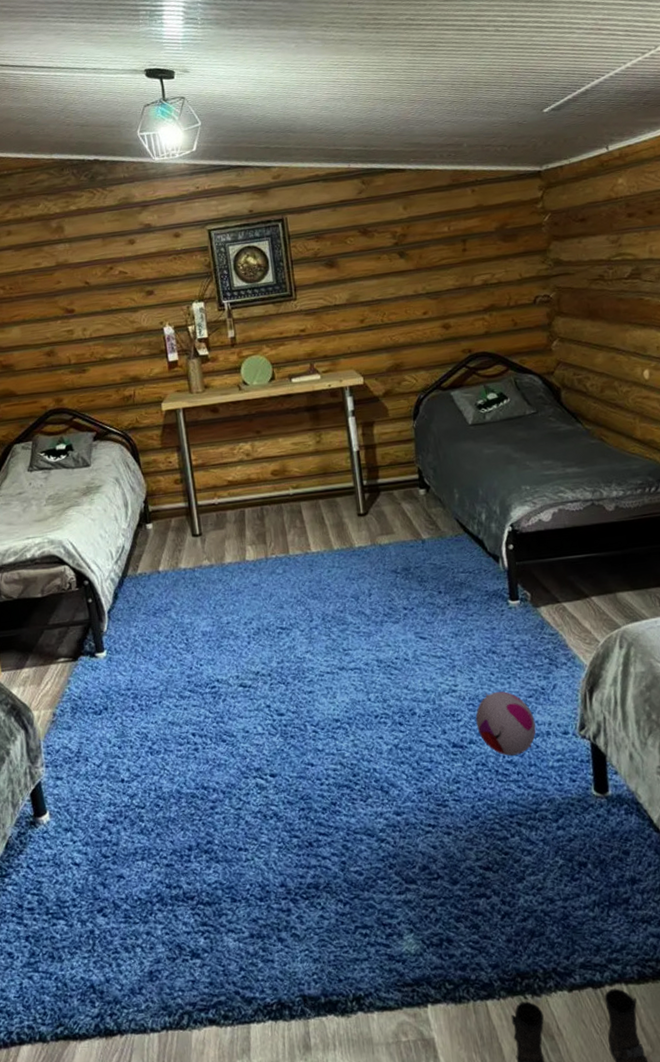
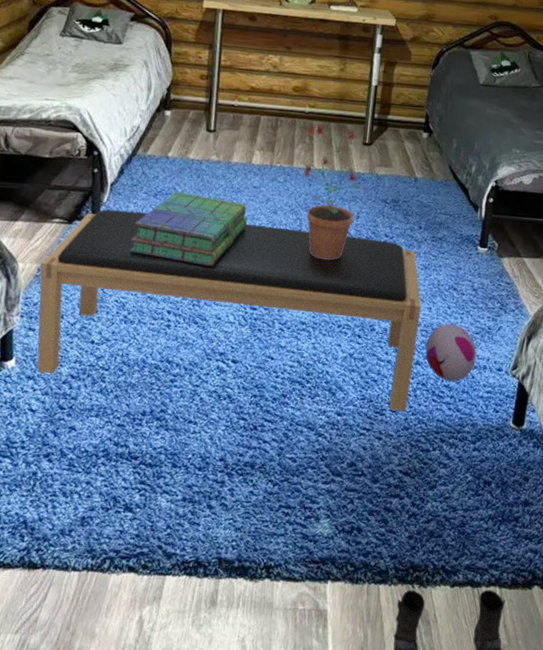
bench: none [54,614,471,823] -> present [37,209,421,411]
stack of books: none [139,604,255,679] -> present [130,191,248,266]
potted plant: none [294,502,366,648] -> present [302,122,360,261]

